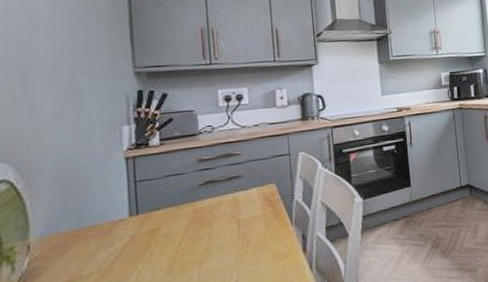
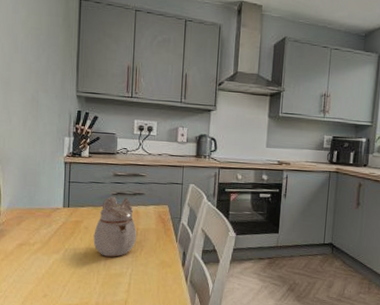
teapot: none [178,185,239,267] -> present [93,196,137,257]

